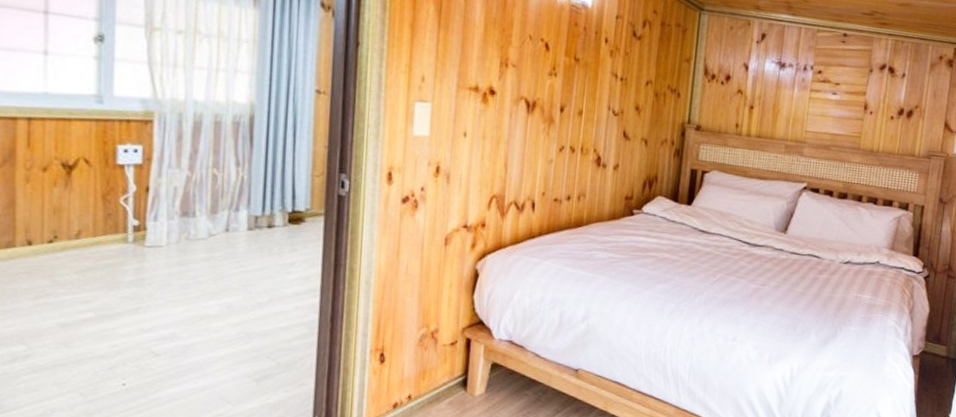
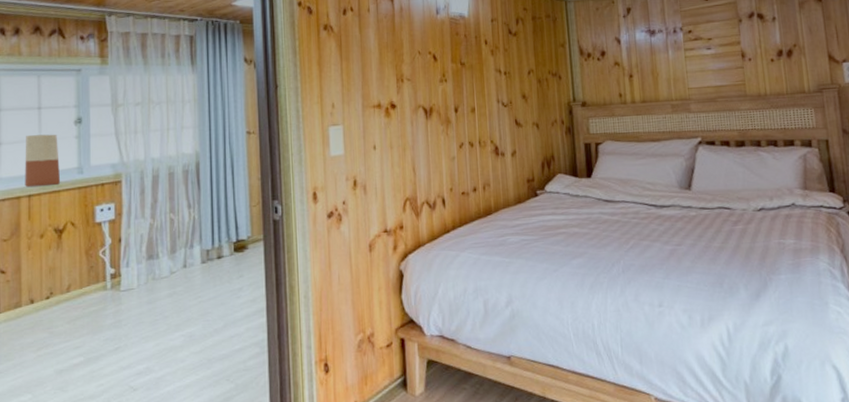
vase: none [23,44,73,113] -> present [25,134,61,188]

